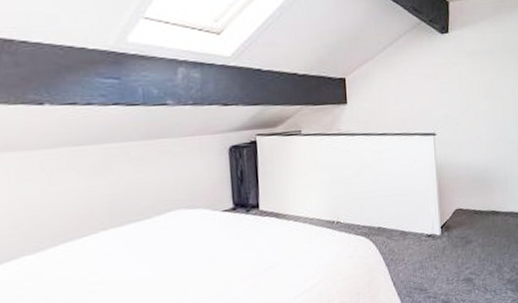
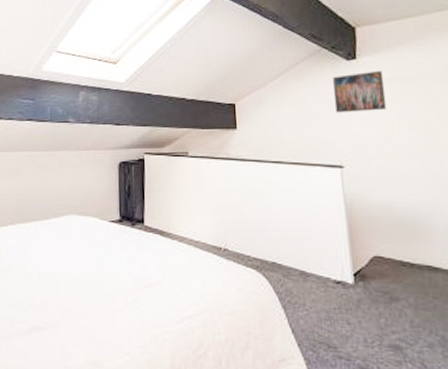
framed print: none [429,44,470,85] -> present [333,70,387,114]

